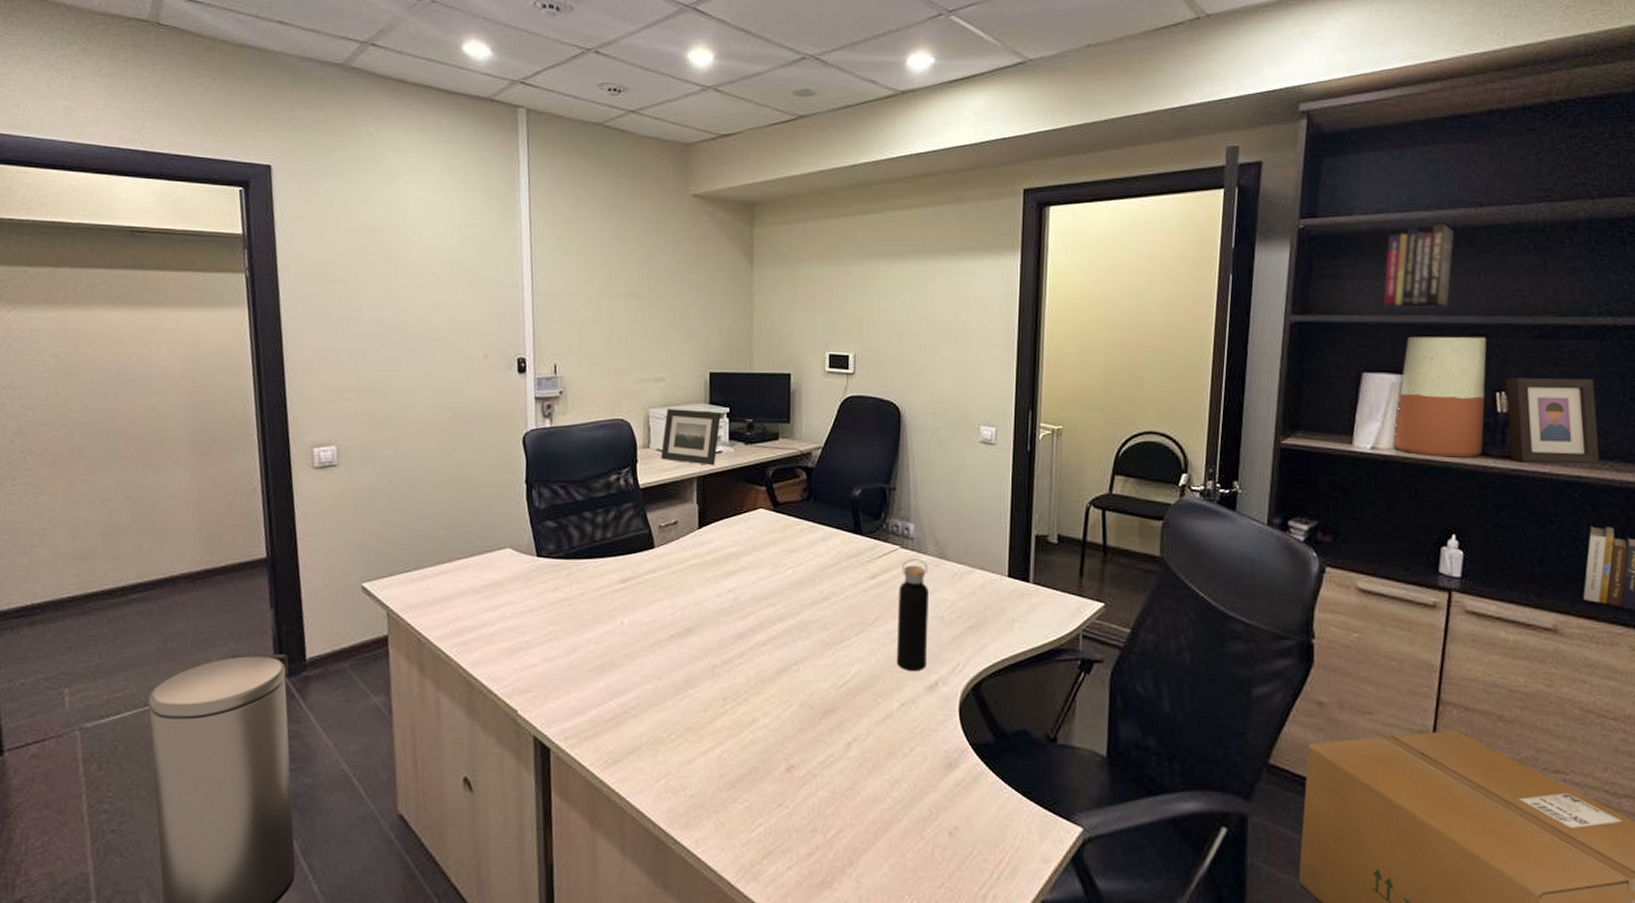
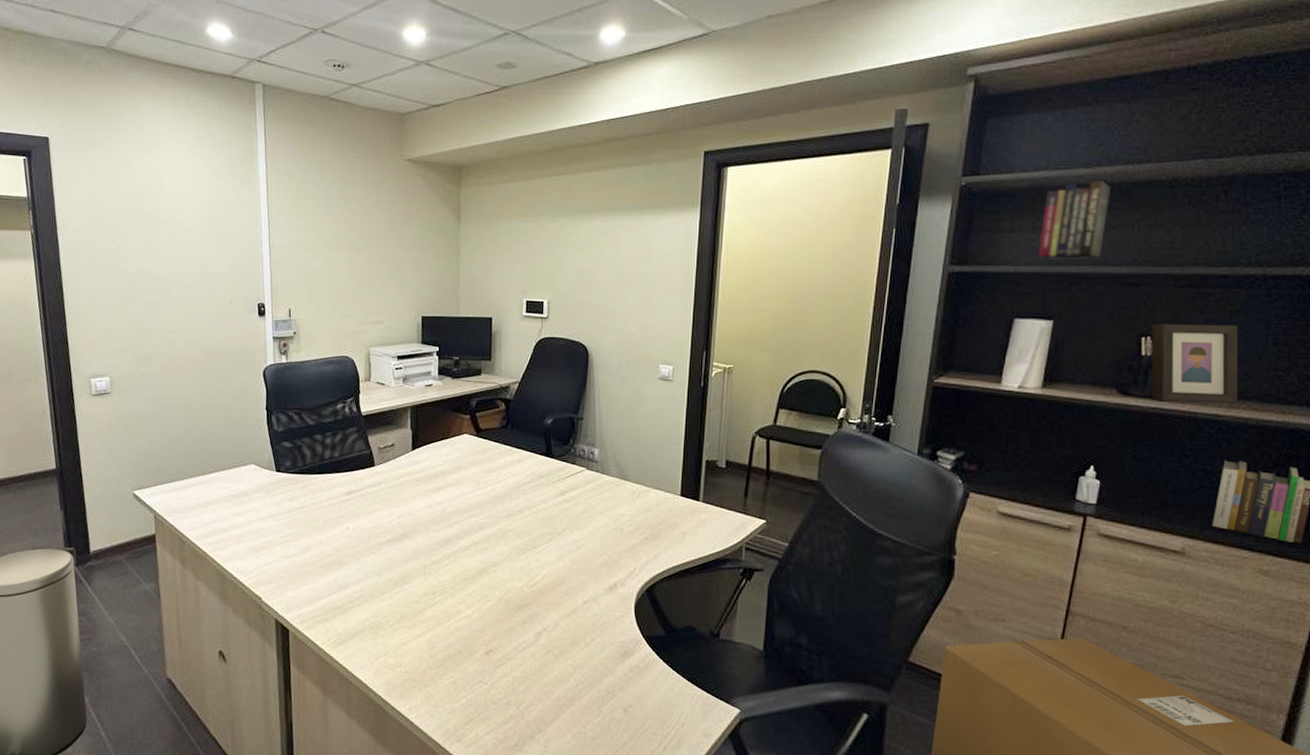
picture frame: present [660,409,721,466] -> none [380,347,431,397]
water bottle: present [896,559,929,671] -> none [581,479,610,574]
vase: present [1394,336,1487,458] -> none [1040,285,1137,397]

